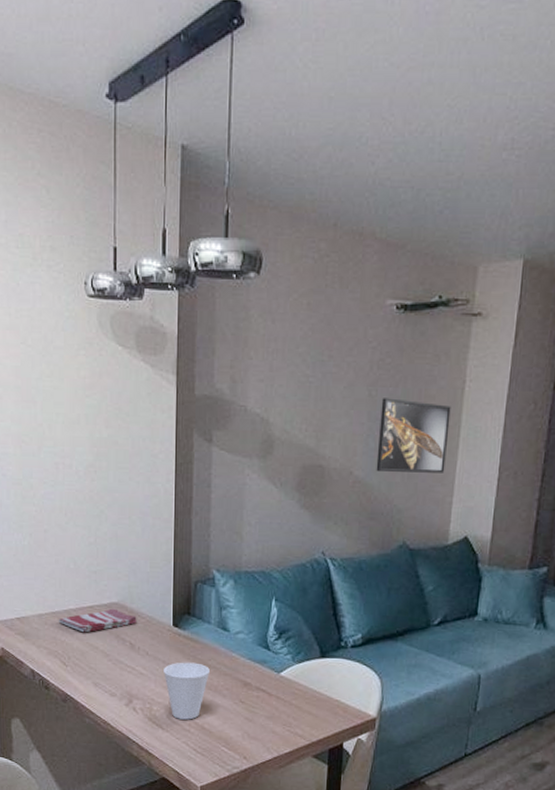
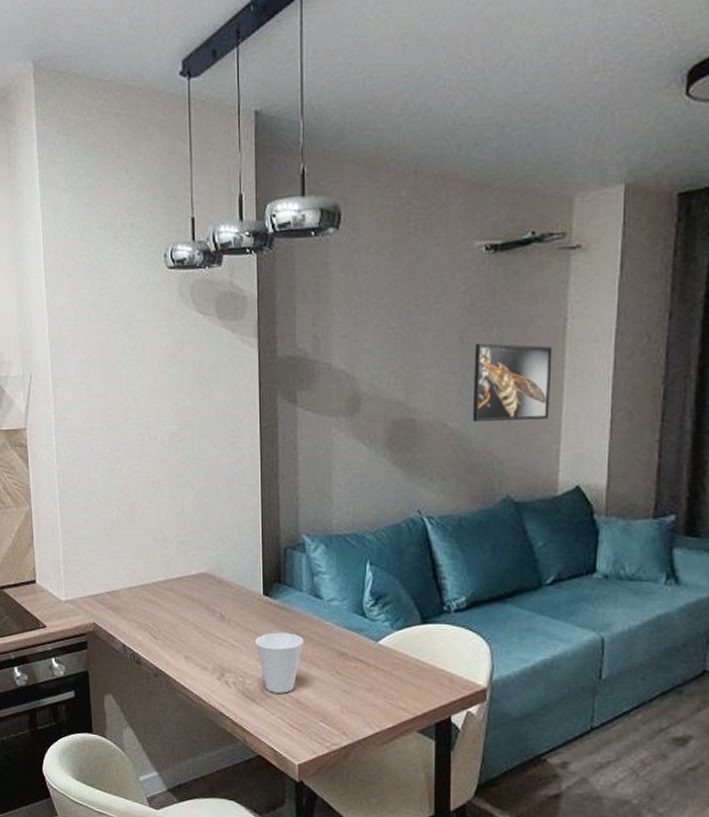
dish towel: present [58,608,137,633] -> none [147,579,226,605]

